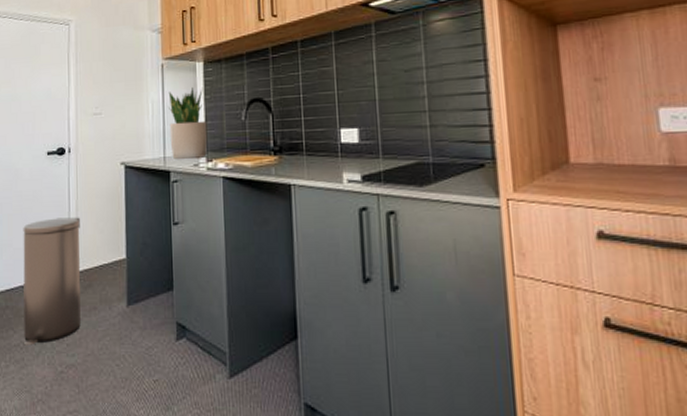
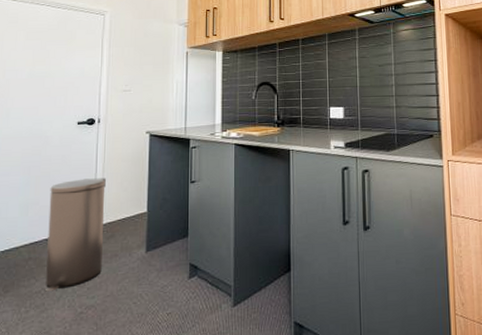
planter: present [168,87,208,160] -> none [191,72,223,130]

